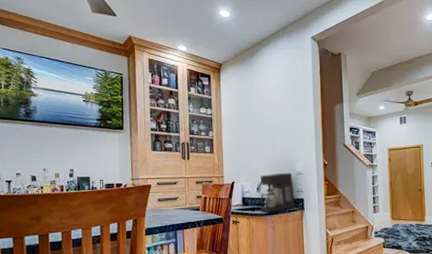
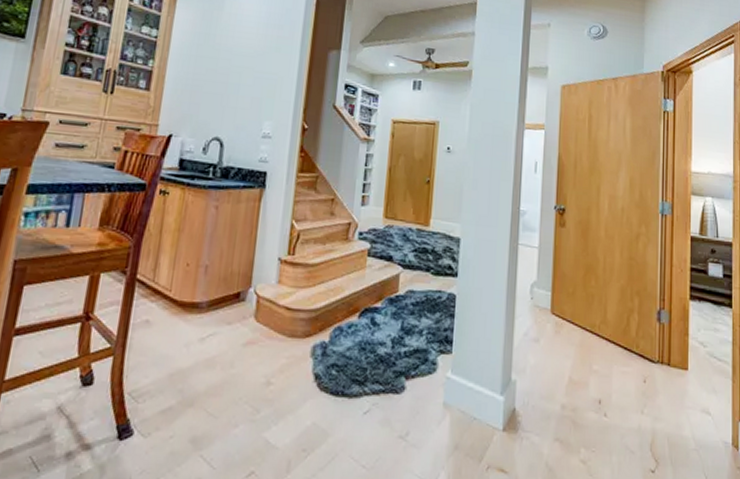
coffee maker: present [260,172,296,214] -> none [203,130,257,188]

